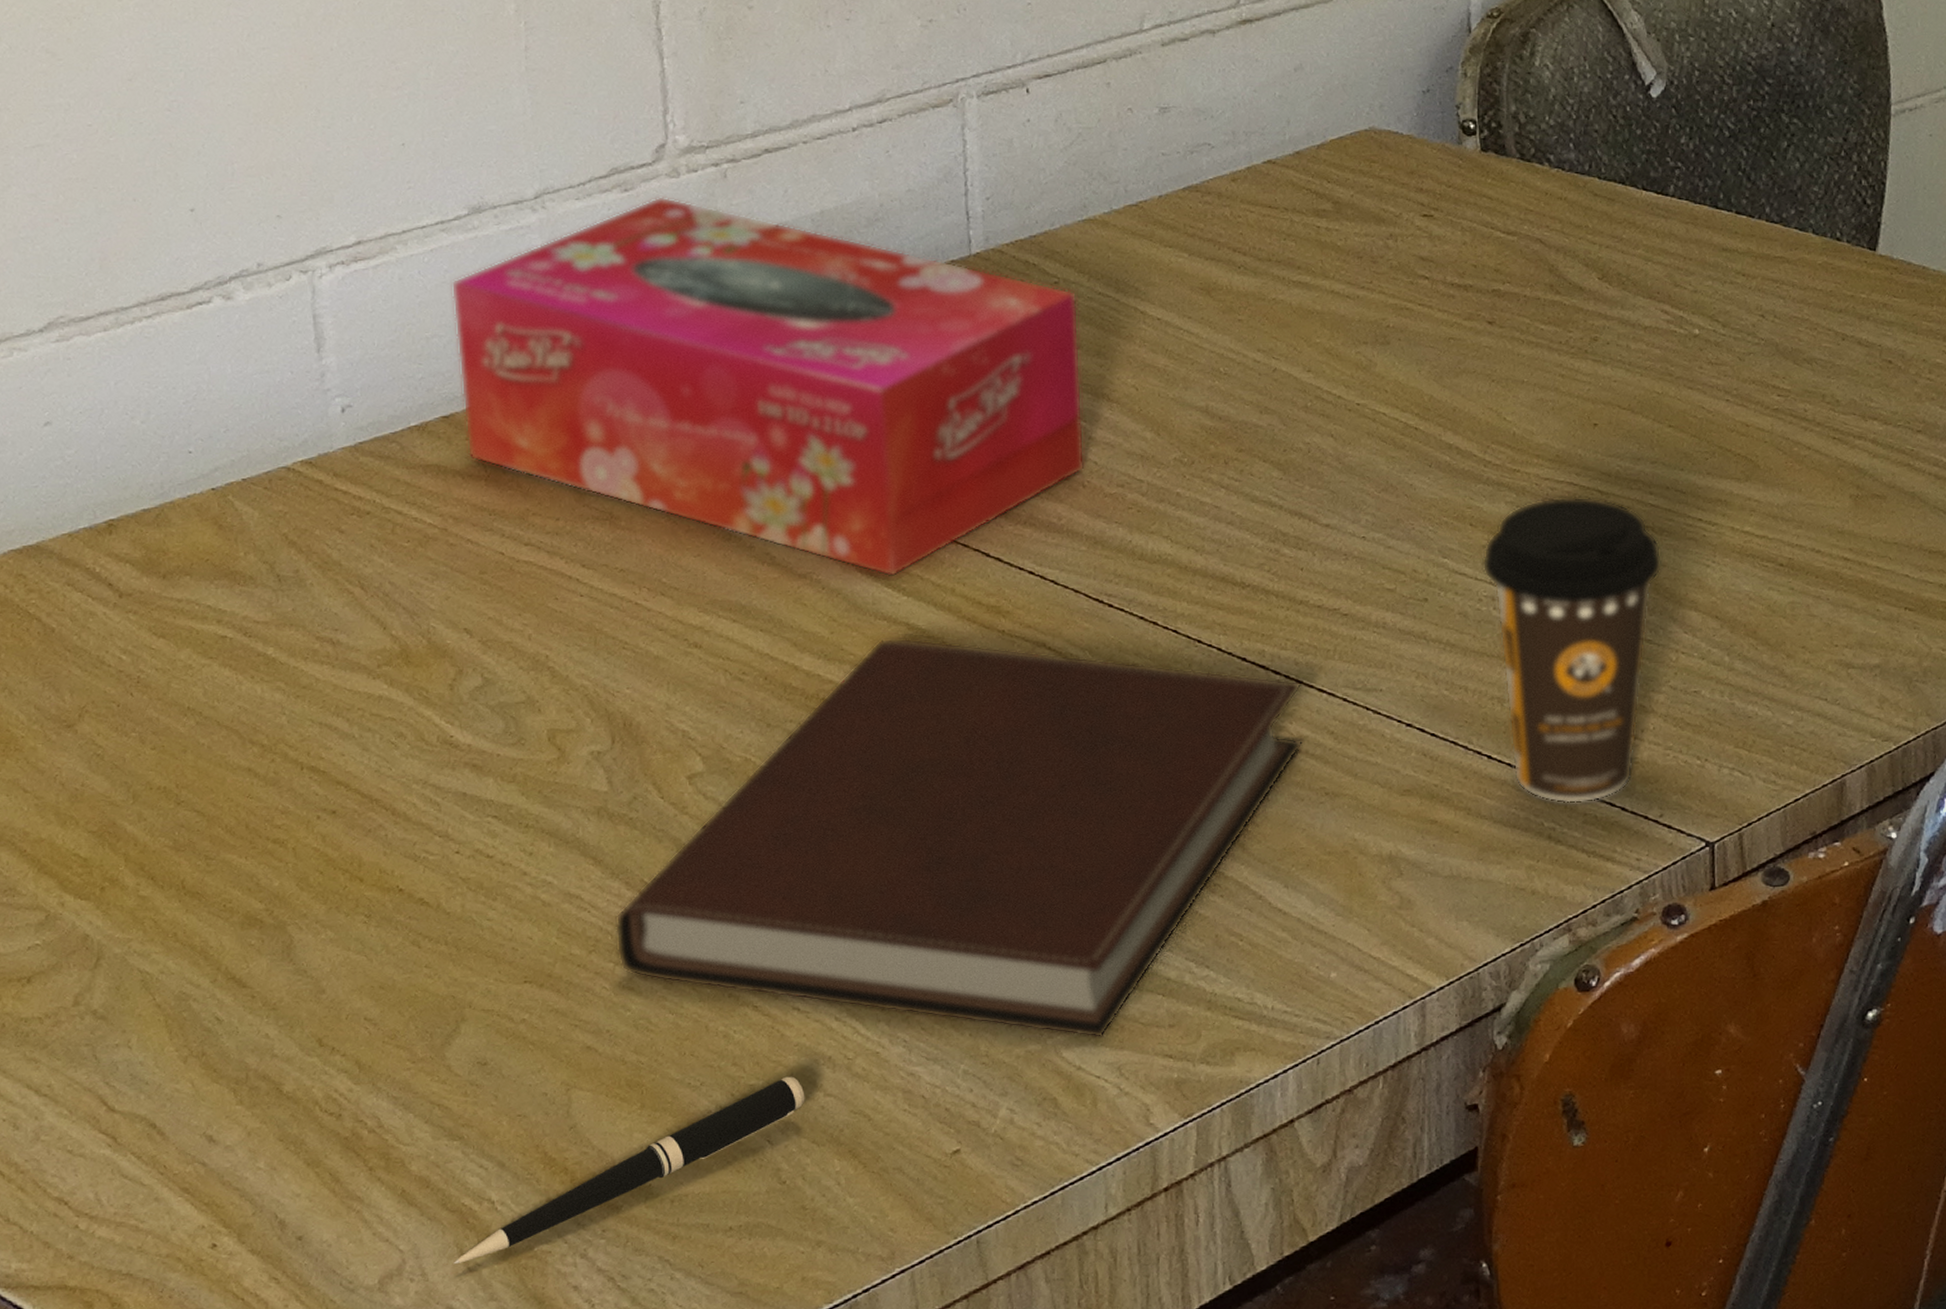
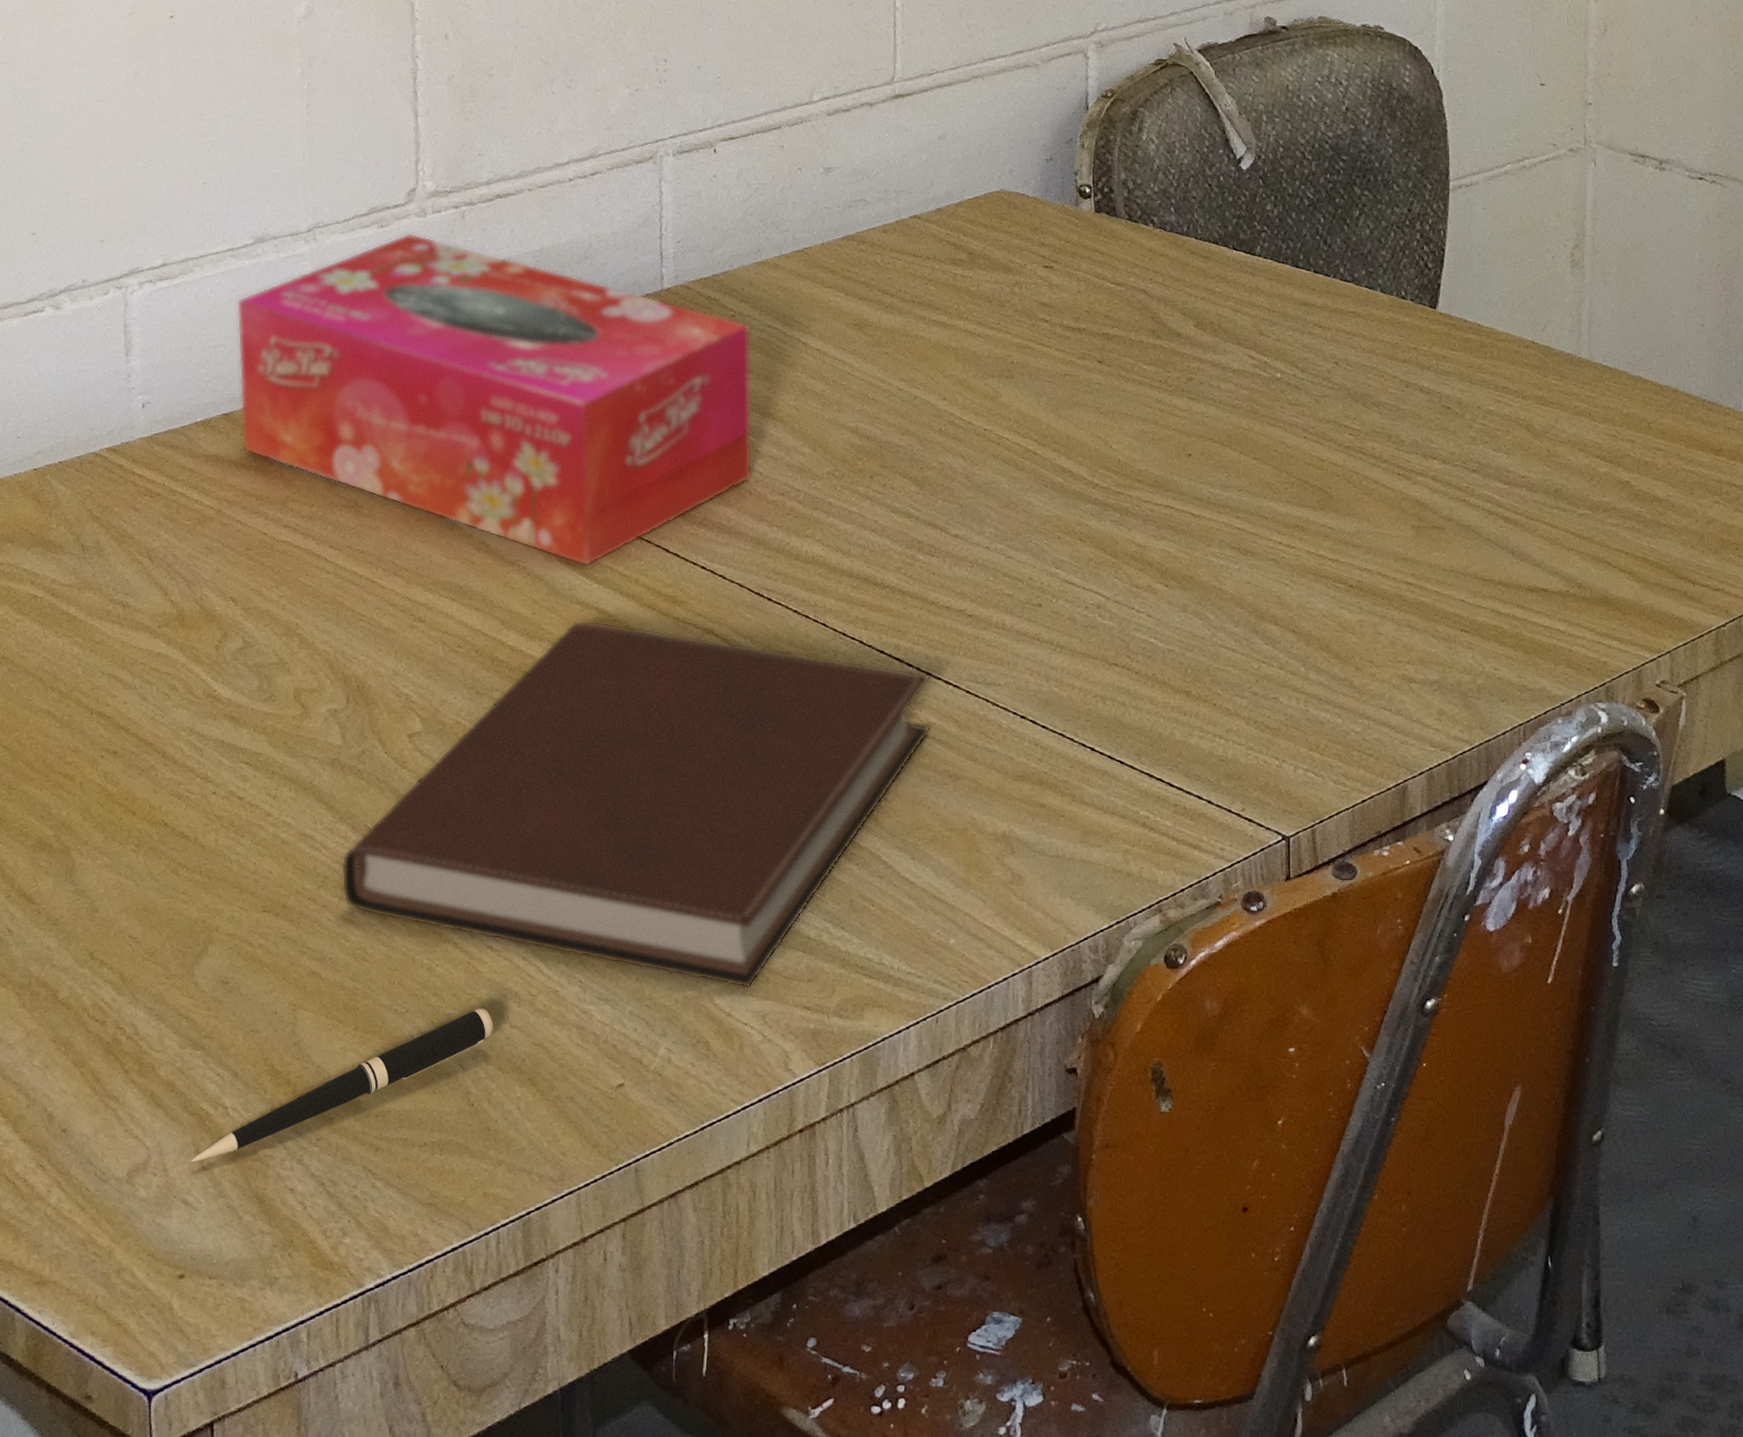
coffee cup: present [1482,496,1663,804] -> none [1089,518,1247,795]

